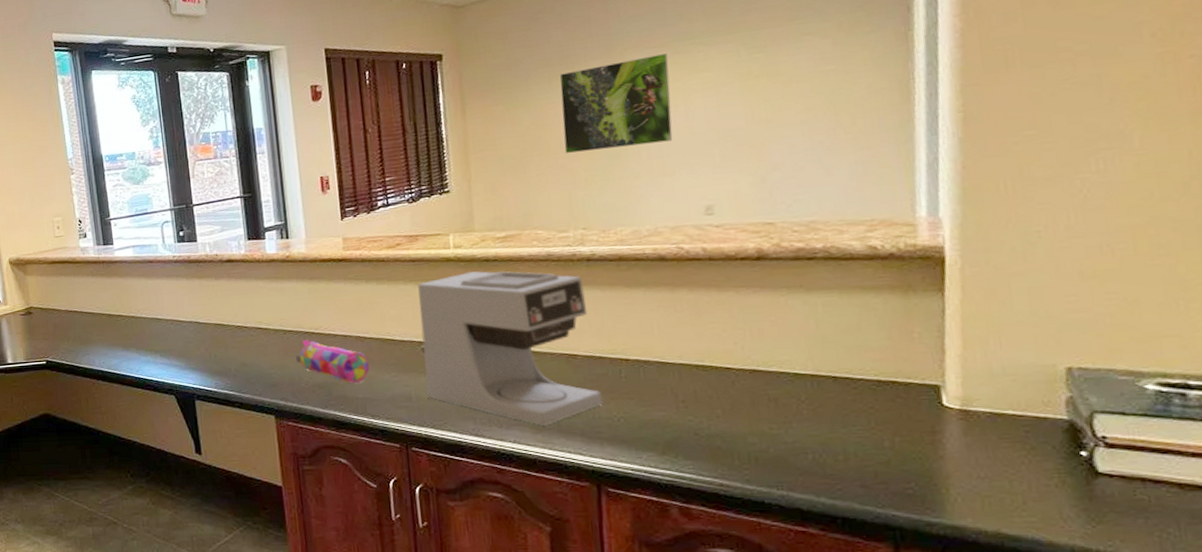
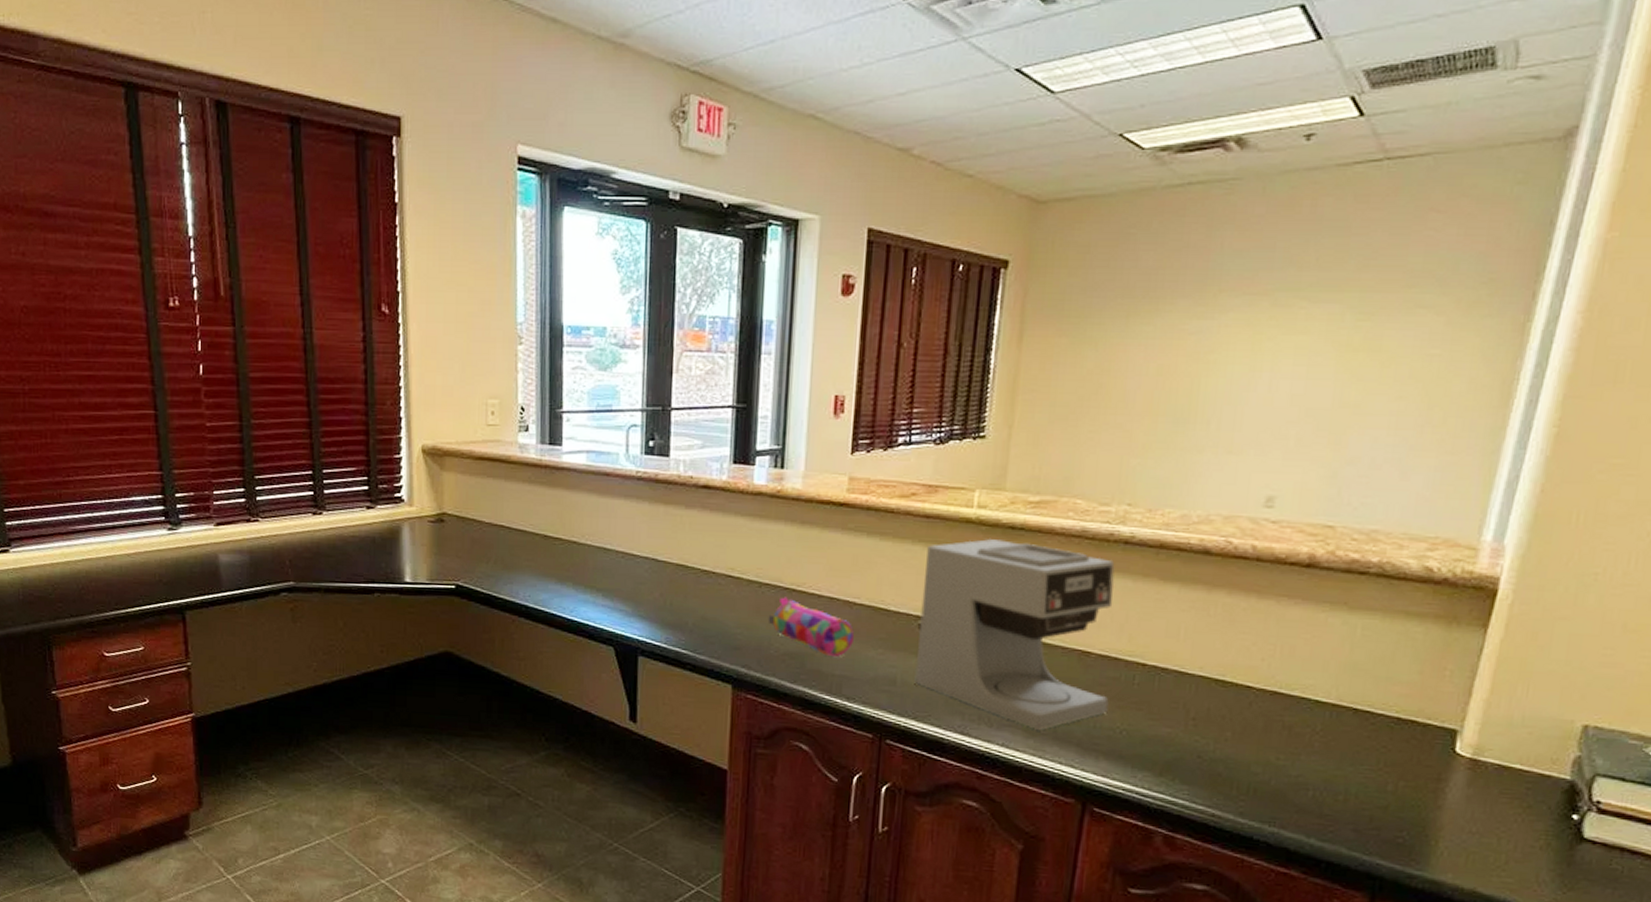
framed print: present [559,54,673,153] -> none [1126,304,1266,413]

